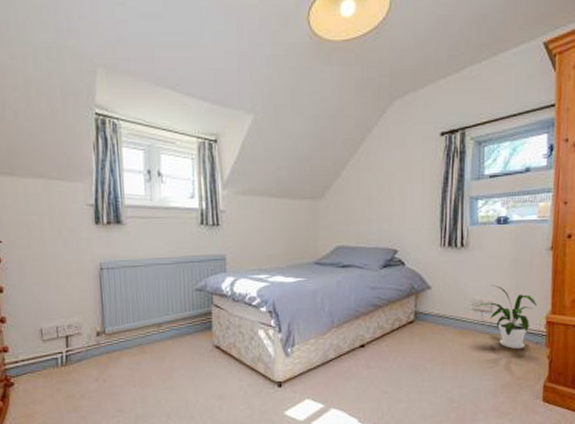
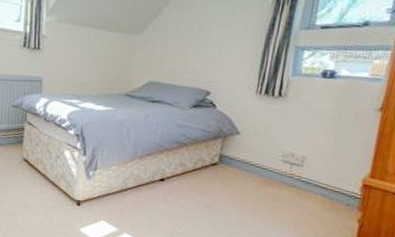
house plant: present [476,285,537,349] -> none [285,139,355,208]

